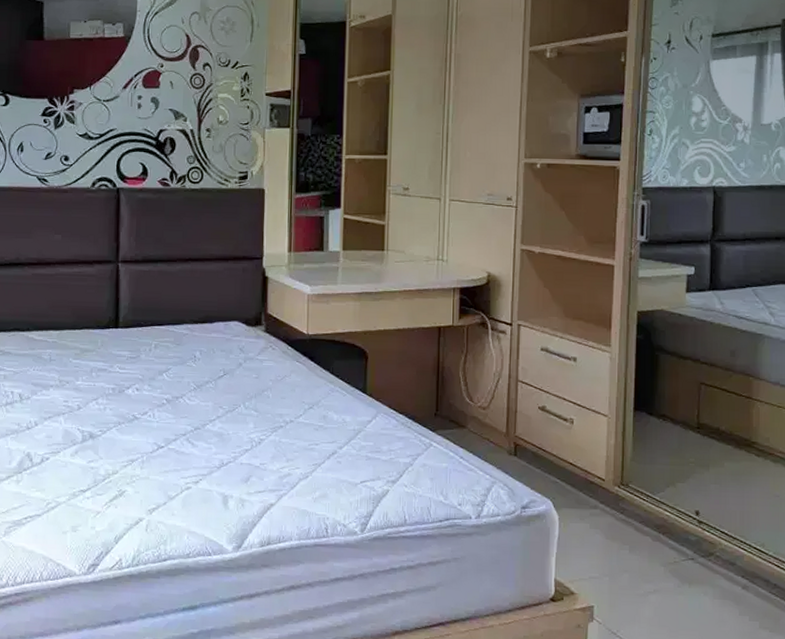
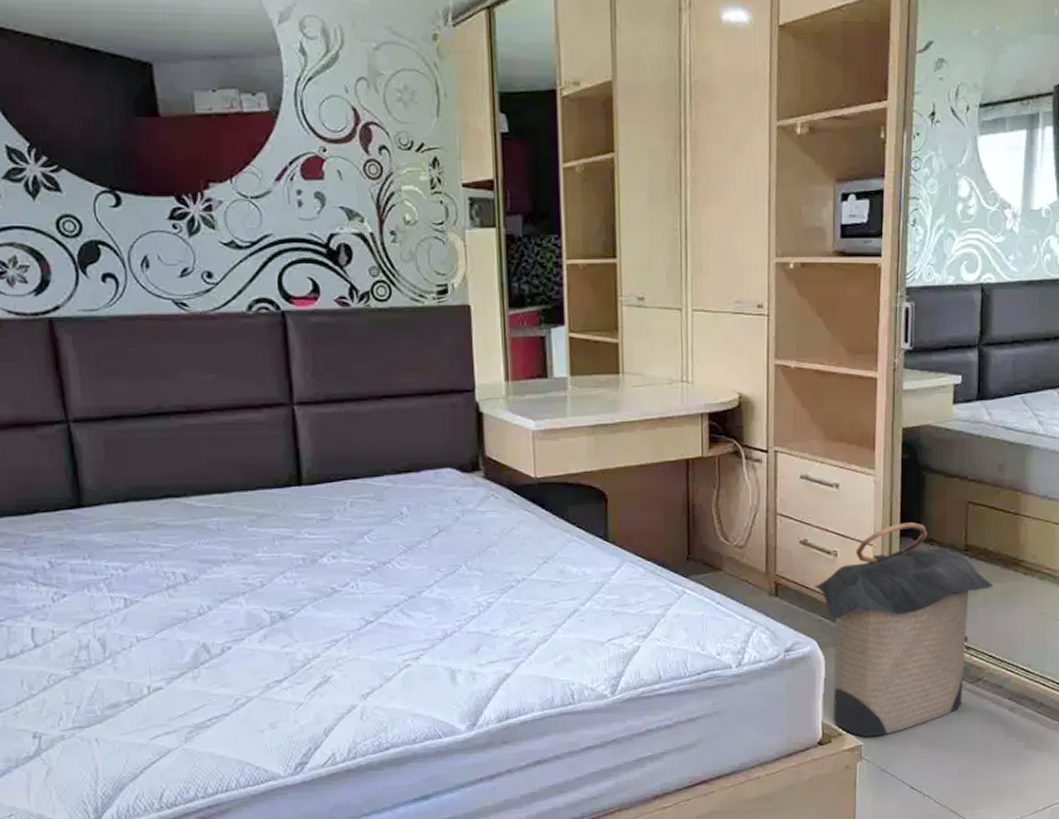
laundry hamper: none [551,398,726,600] -> present [814,522,993,737]

